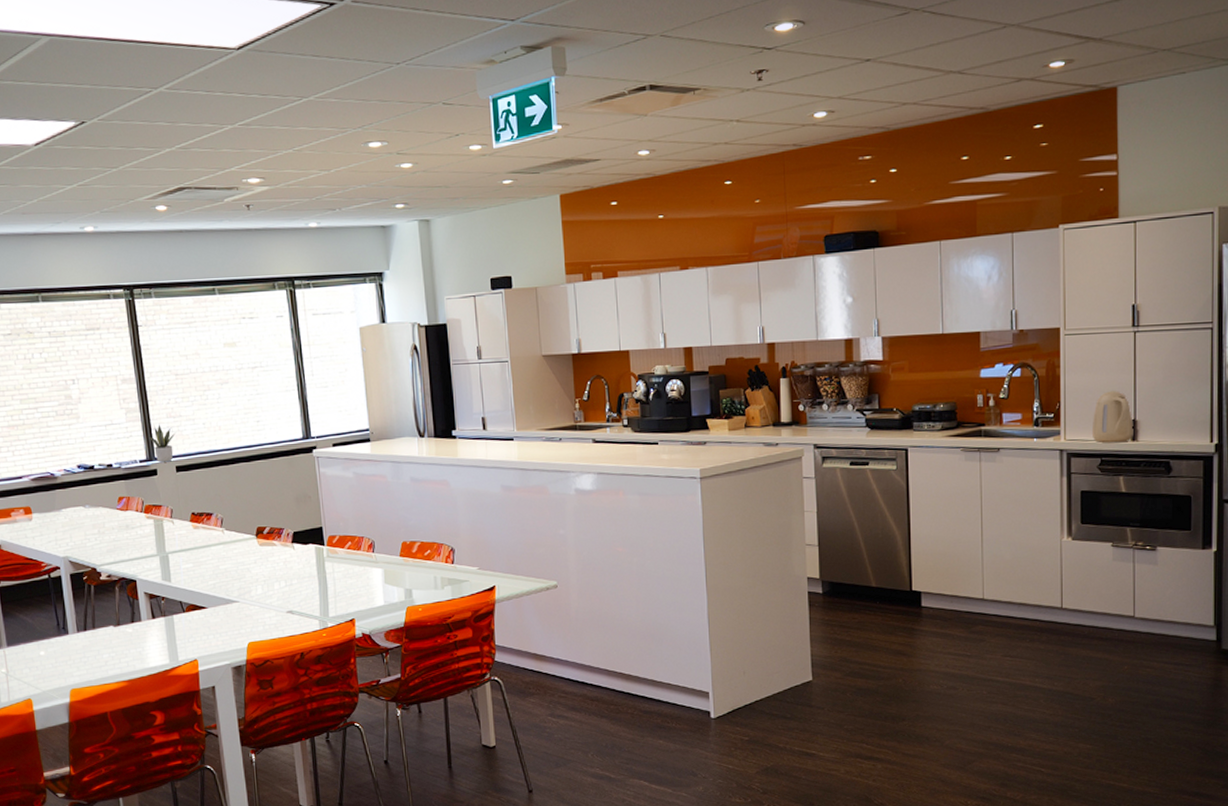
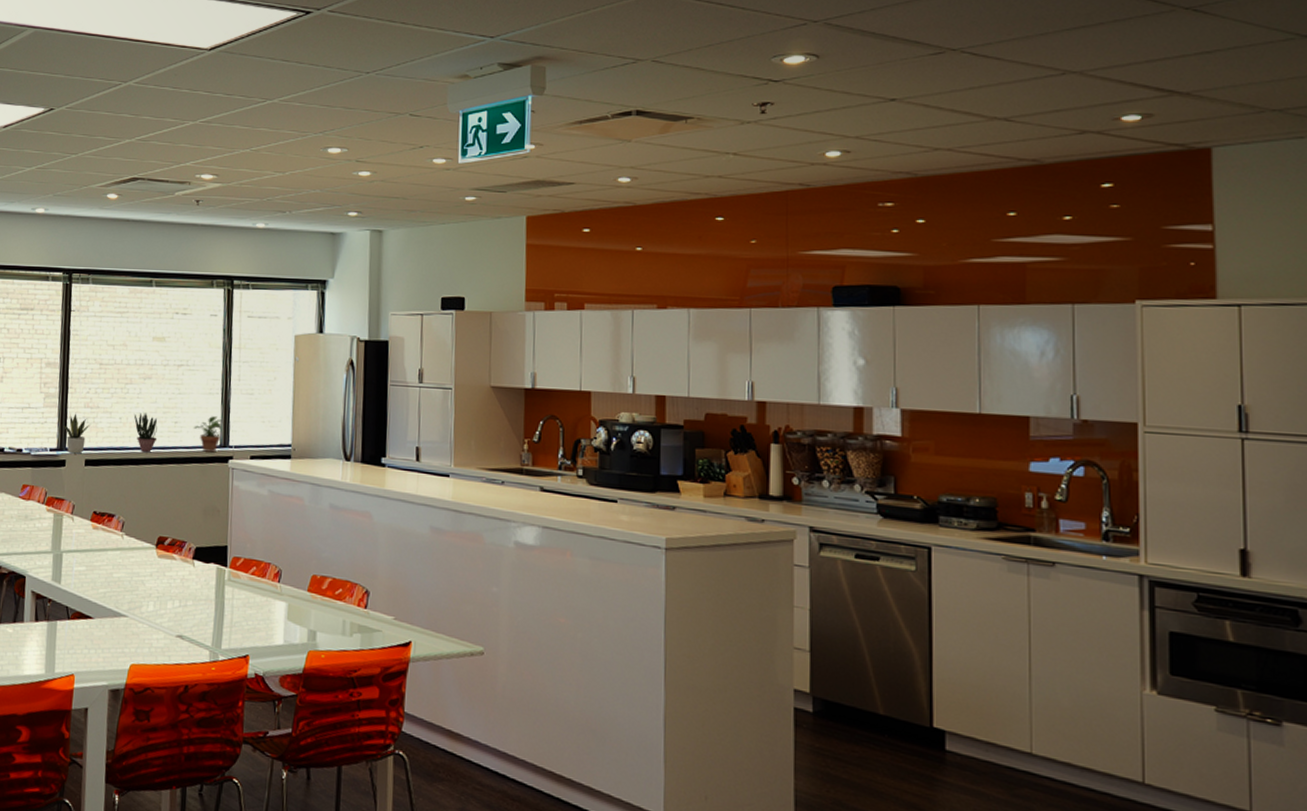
potted plant: none [216,416,242,453] -> present [133,412,158,453]
potted plant: none [276,411,303,445] -> present [194,416,223,453]
kettle: present [1091,391,1134,443] -> none [1183,509,1244,577]

